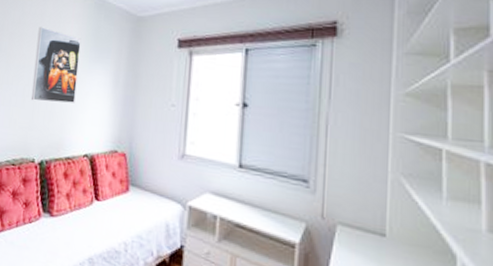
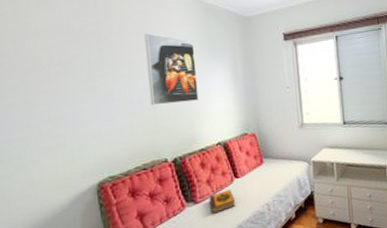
hardback book: none [64,211,91,235] -> present [209,189,235,214]

